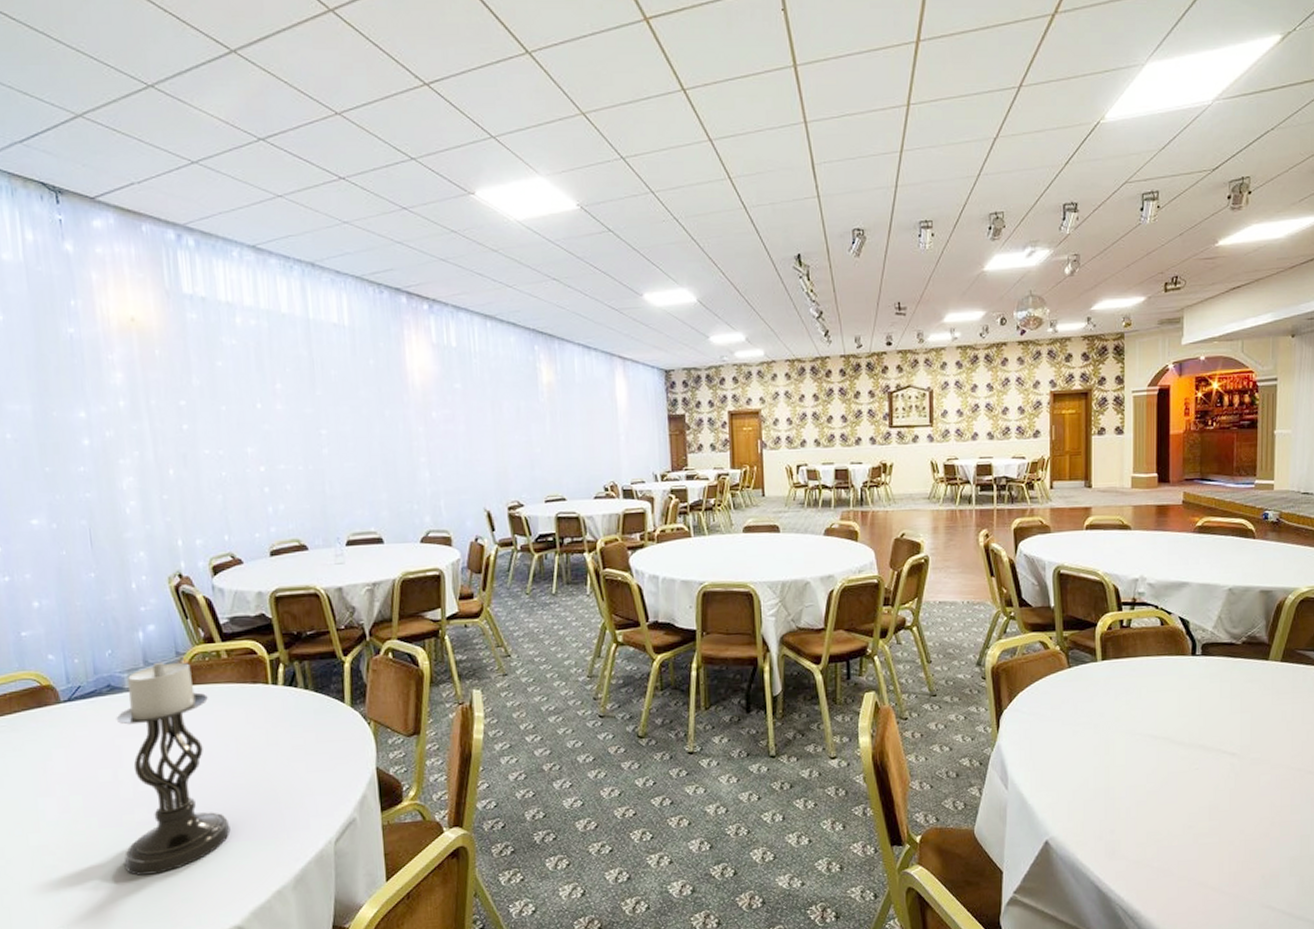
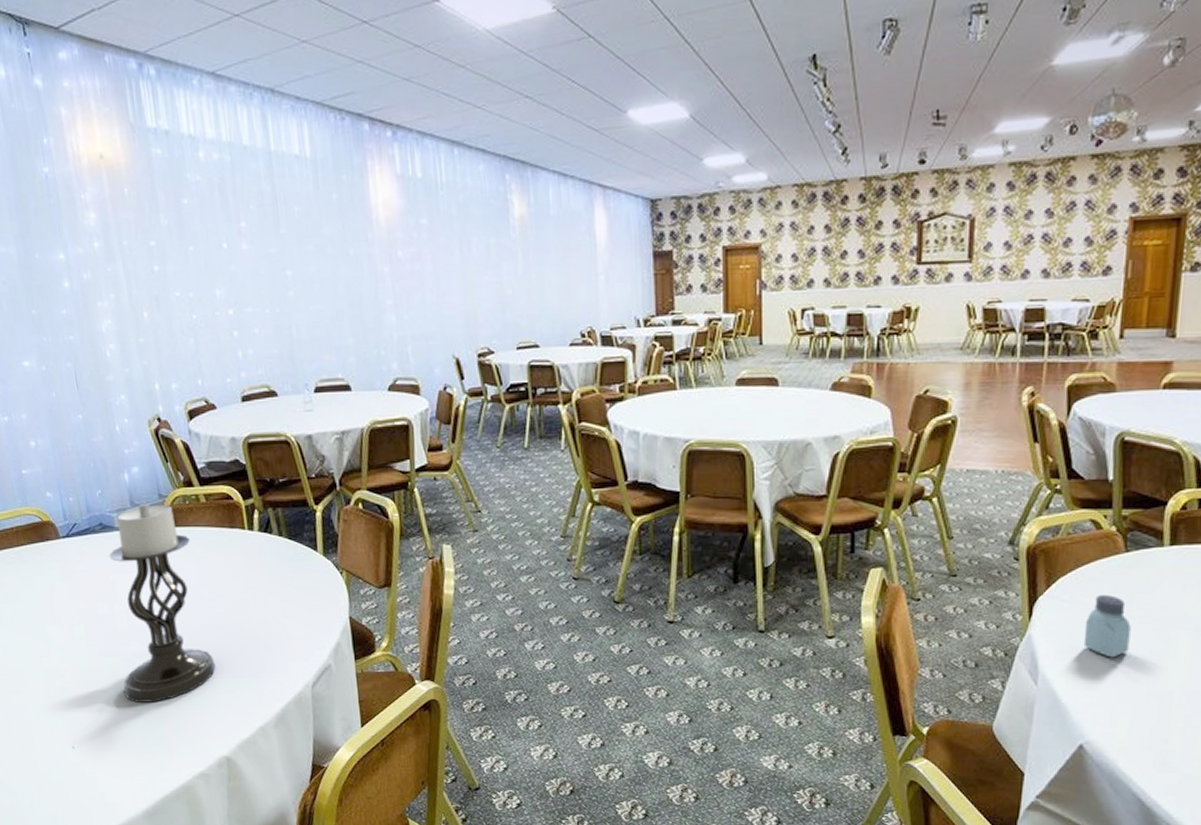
saltshaker: none [1042,706,1078,761] -> present [1083,595,1131,658]

